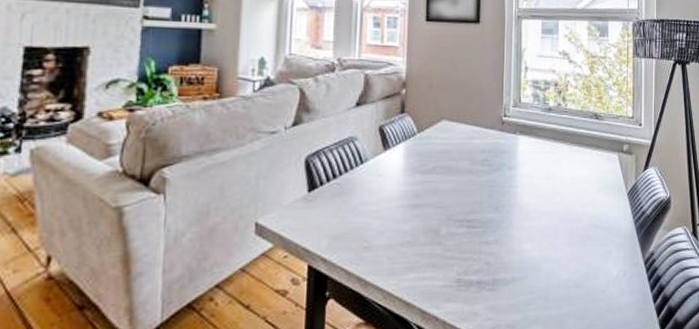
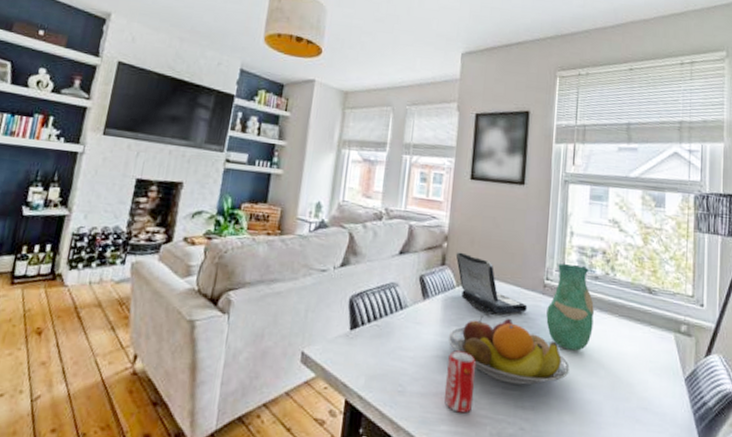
fruit bowl: none [411,158,528,222] -> present [448,315,570,385]
beverage can: none [412,197,441,259] -> present [444,350,476,413]
laptop: none [415,97,488,159] -> present [455,252,528,316]
vase: none [505,99,549,182] -> present [546,263,594,351]

